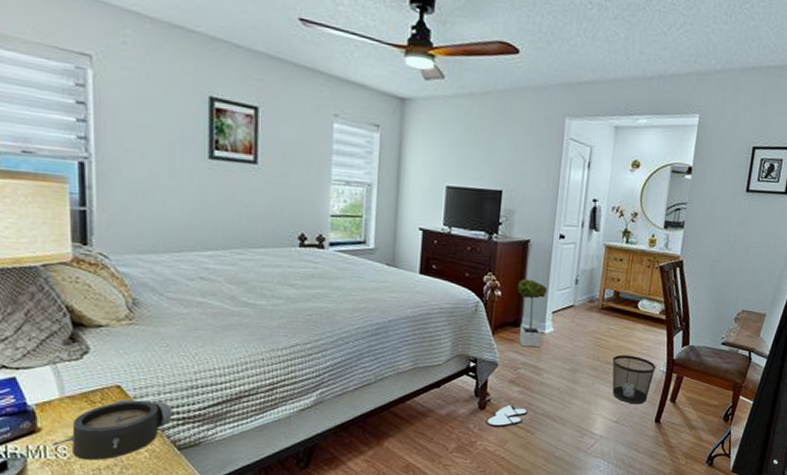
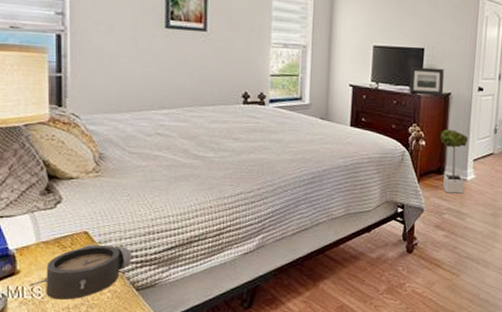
picture frame: none [485,210,523,243] -> present [409,66,444,96]
slippers: present [486,404,527,427] -> none [413,248,452,270]

